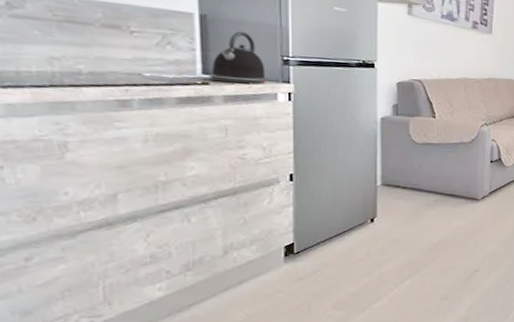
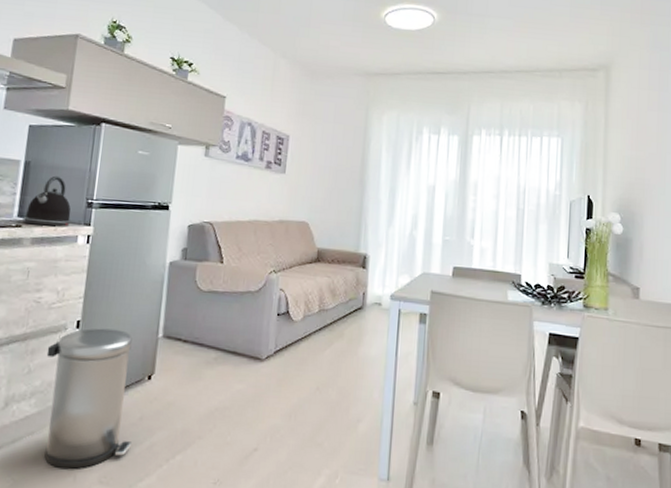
pedal bin: none [261,180,362,302] -> present [44,328,133,470]

